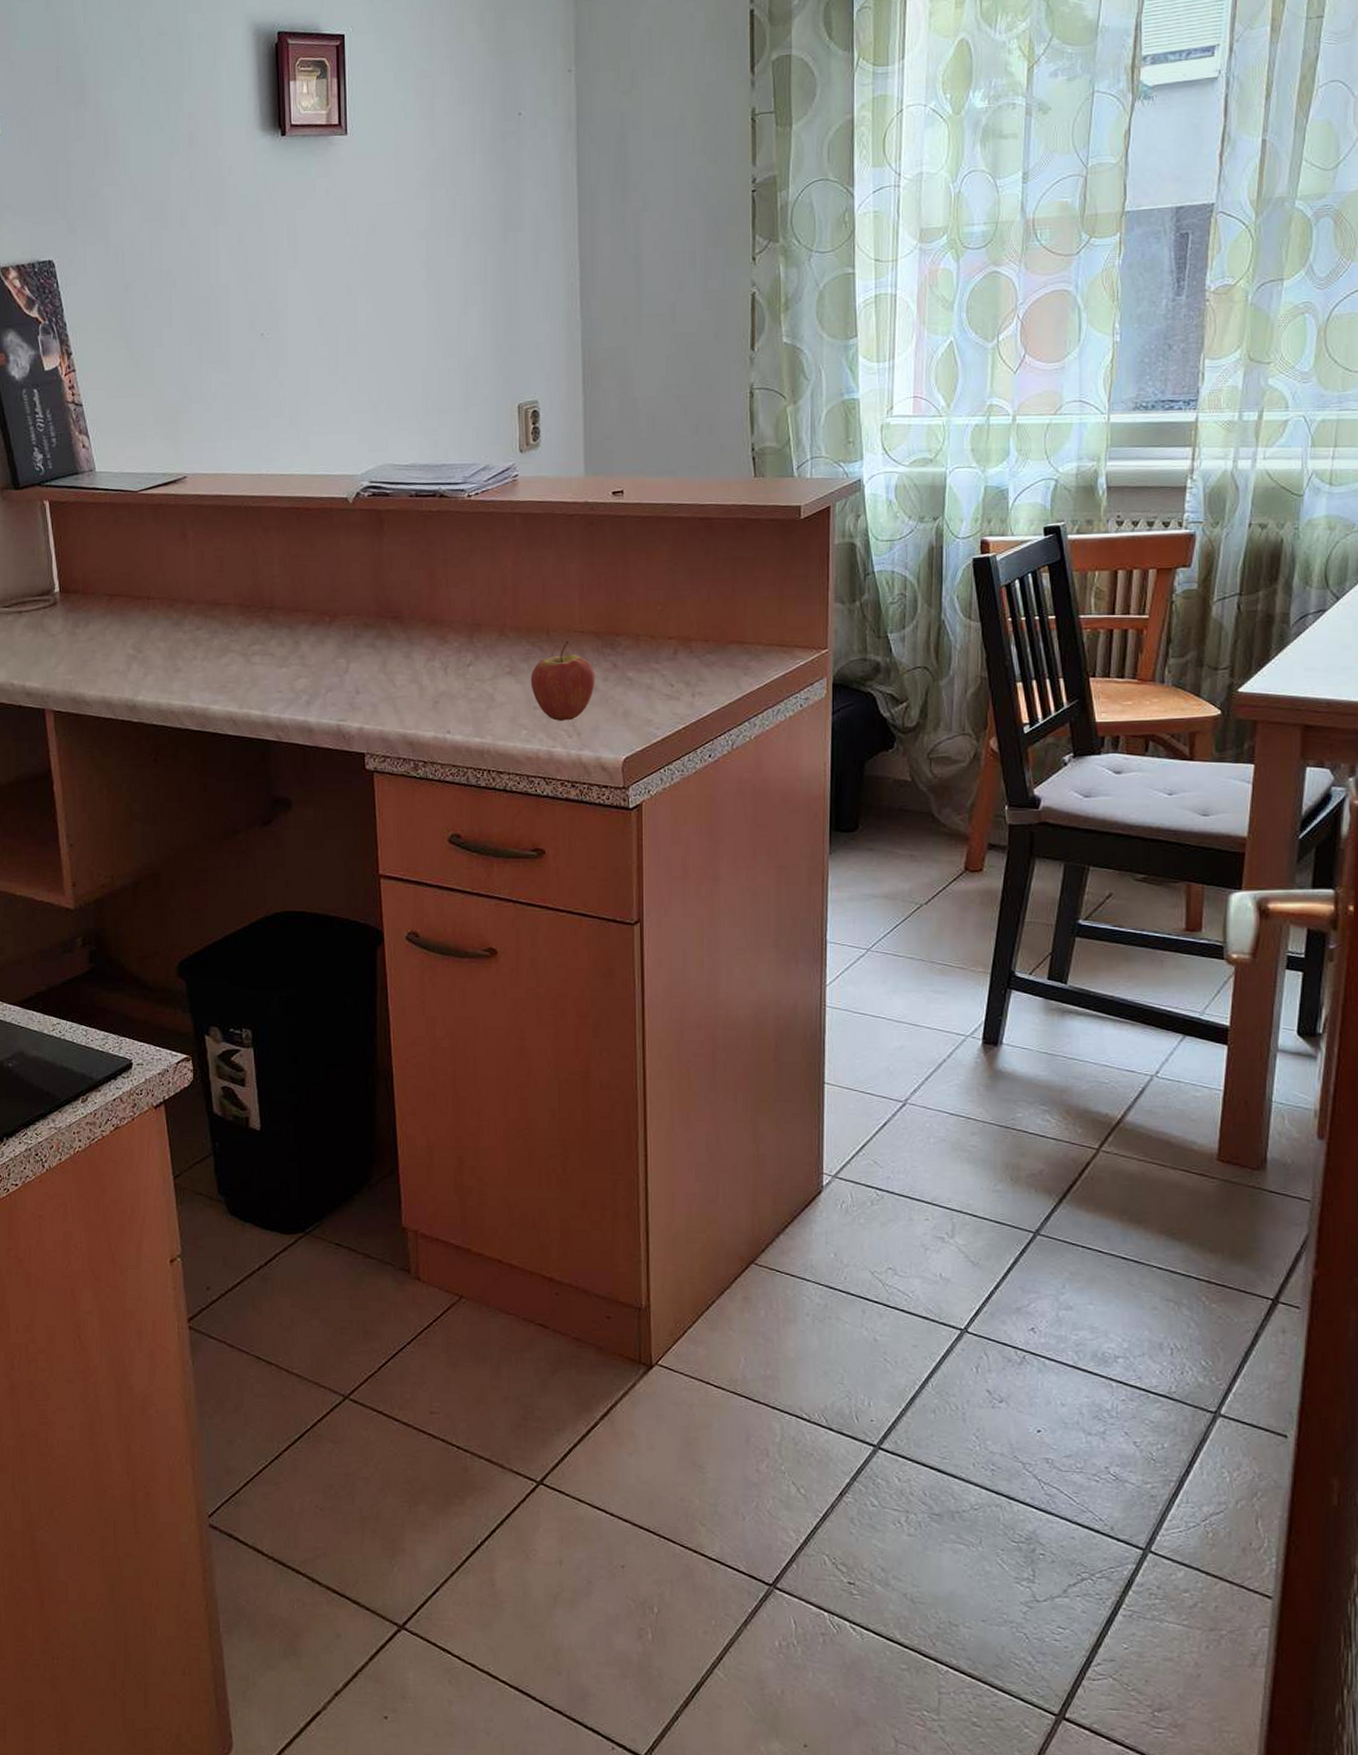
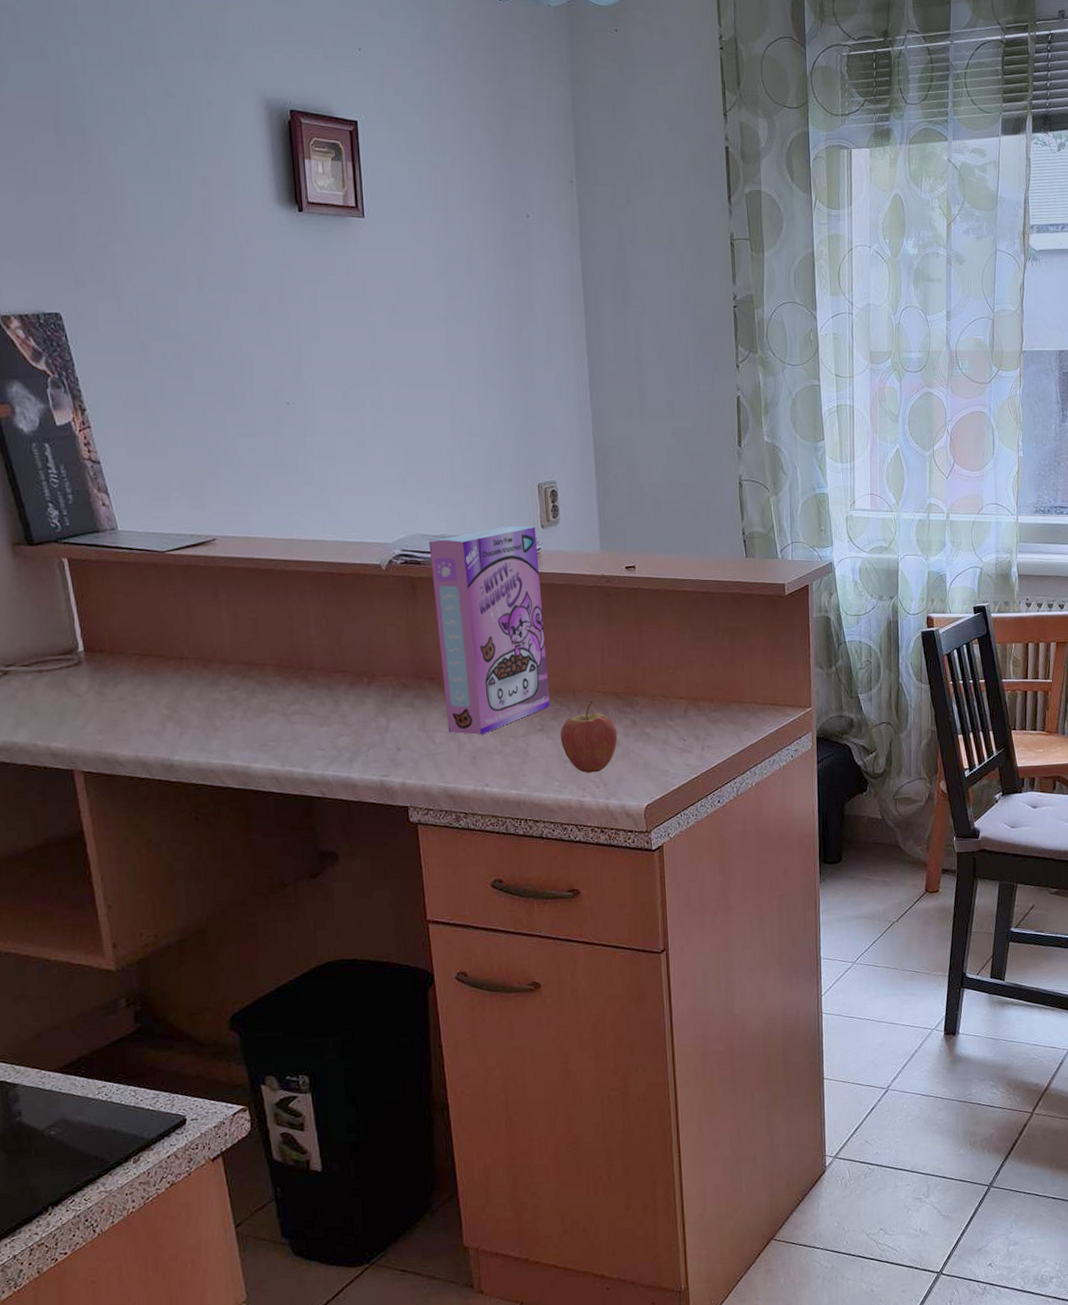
cereal box: none [399,450,521,677] -> present [429,525,550,735]

